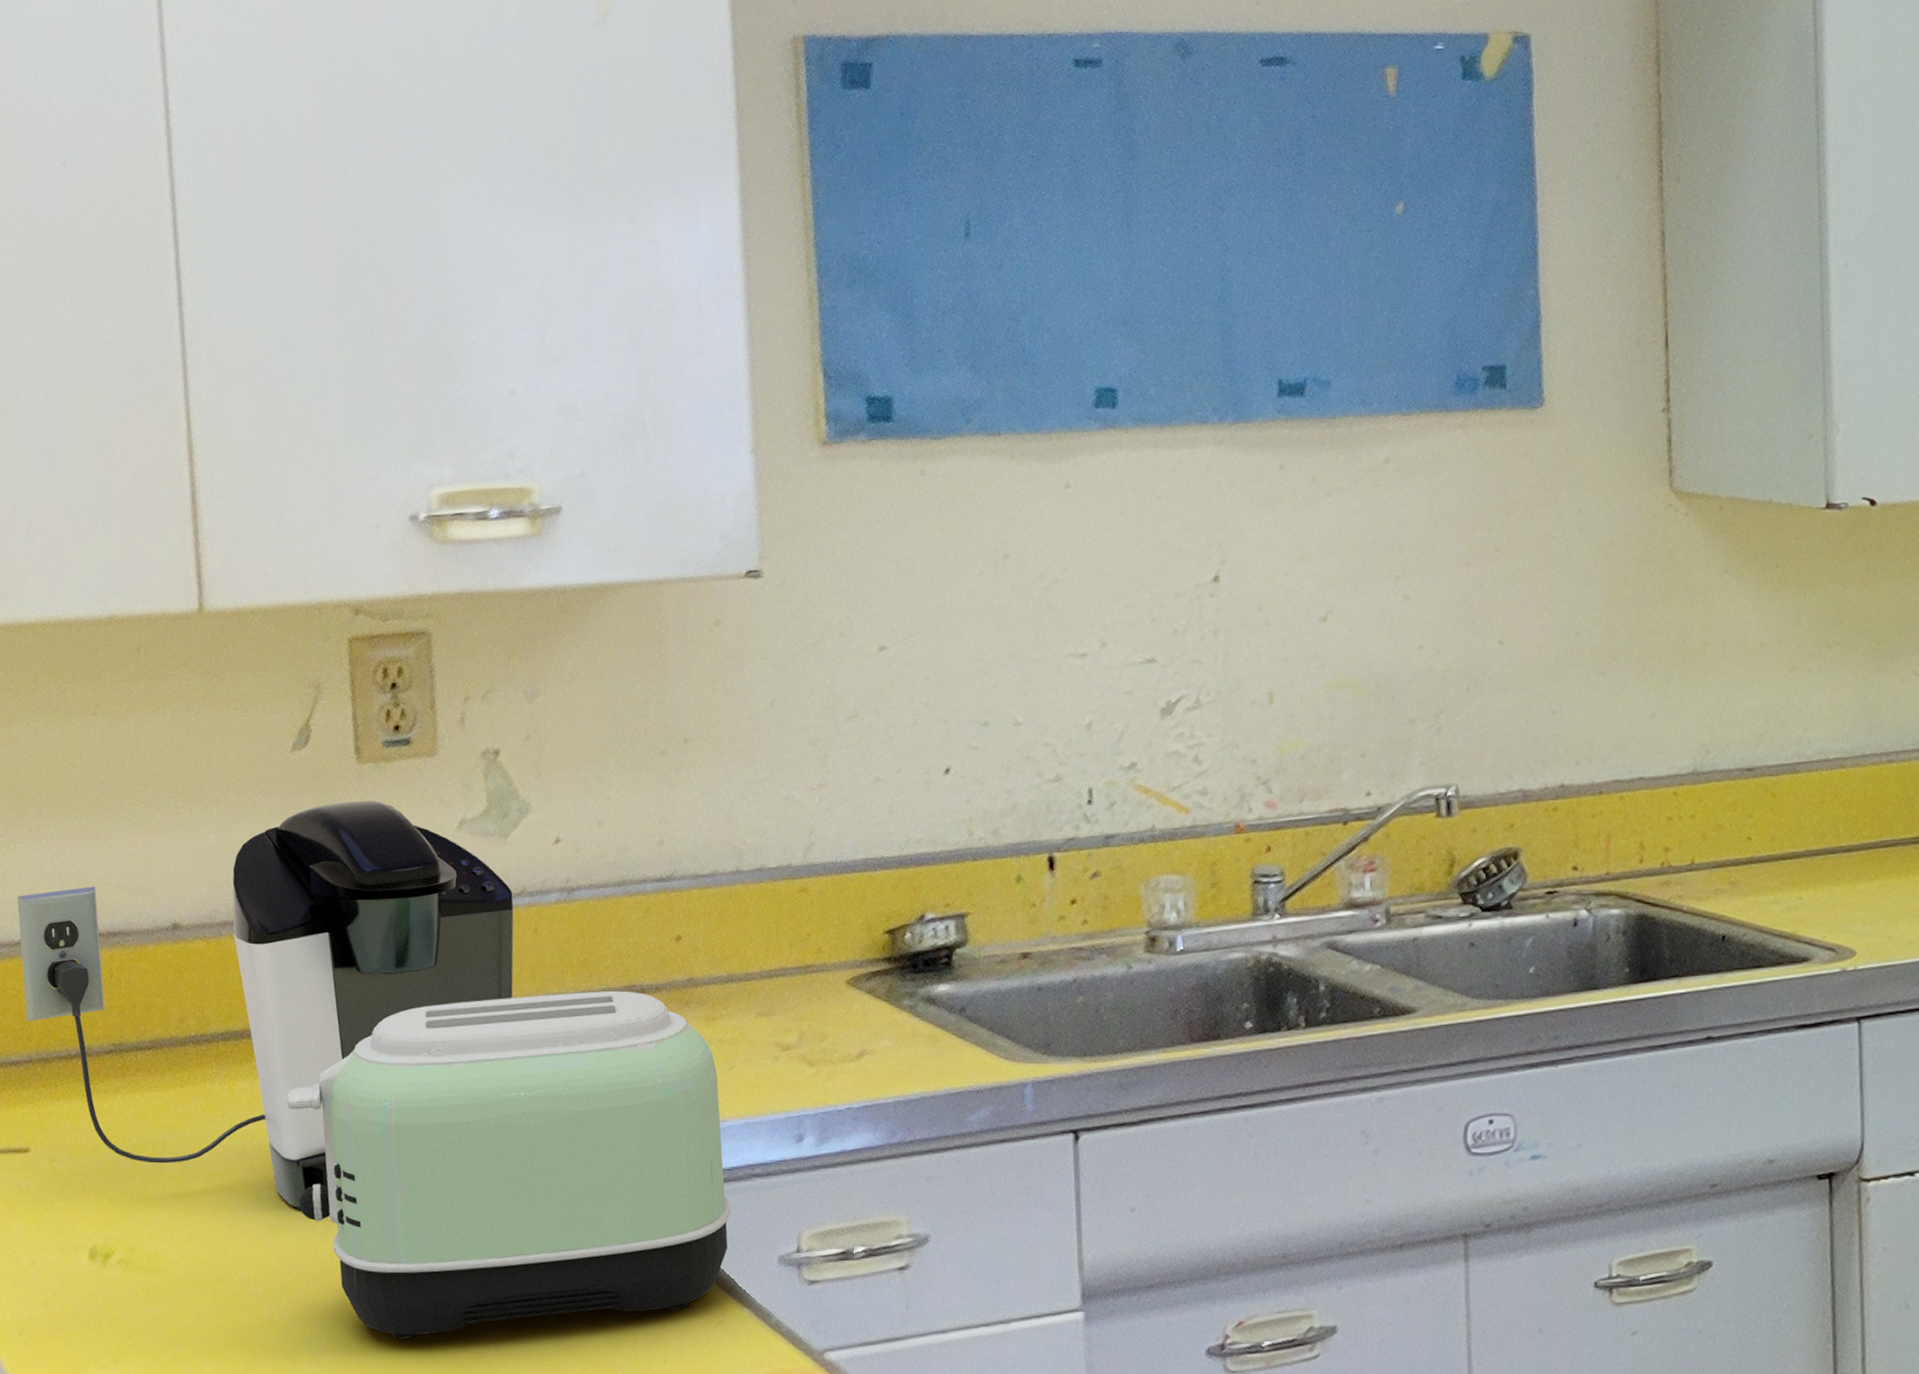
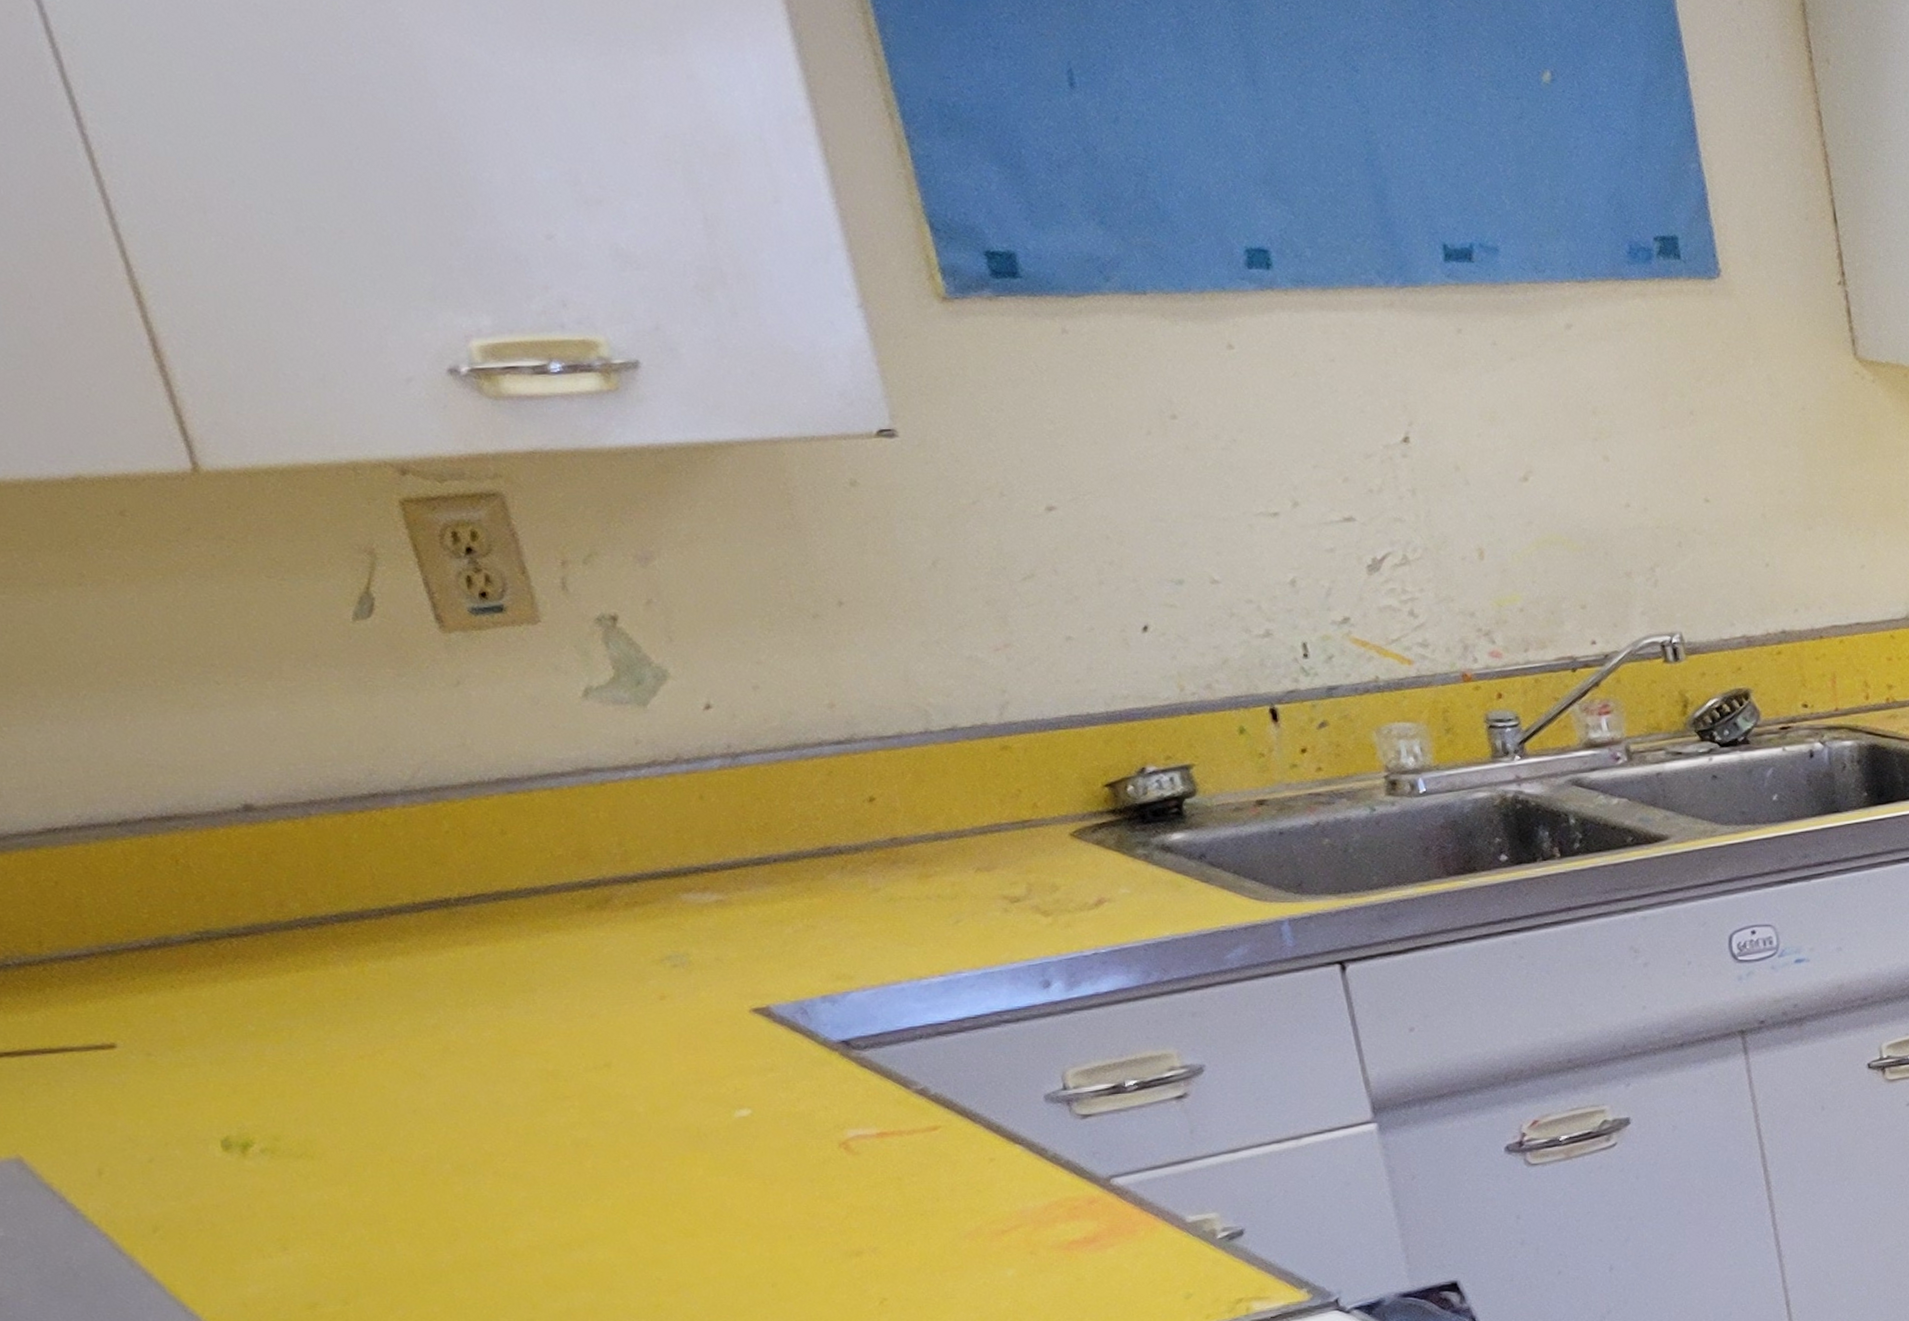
coffee maker: present [16,800,514,1208] -> none [26,671,689,1084]
toaster: present [286,990,731,1340] -> none [433,852,987,1202]

